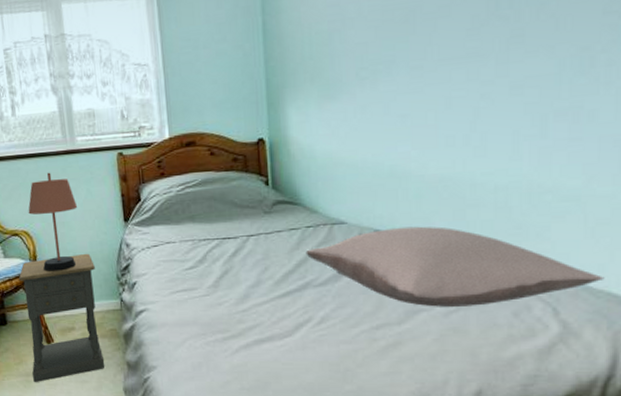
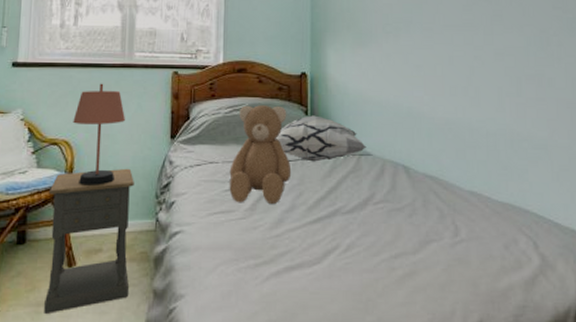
teddy bear: none [188,178,255,281] -> present [229,105,292,204]
decorative pillow: none [233,185,339,235] -> present [275,115,366,162]
pillow: present [305,226,605,307] -> none [336,162,569,238]

